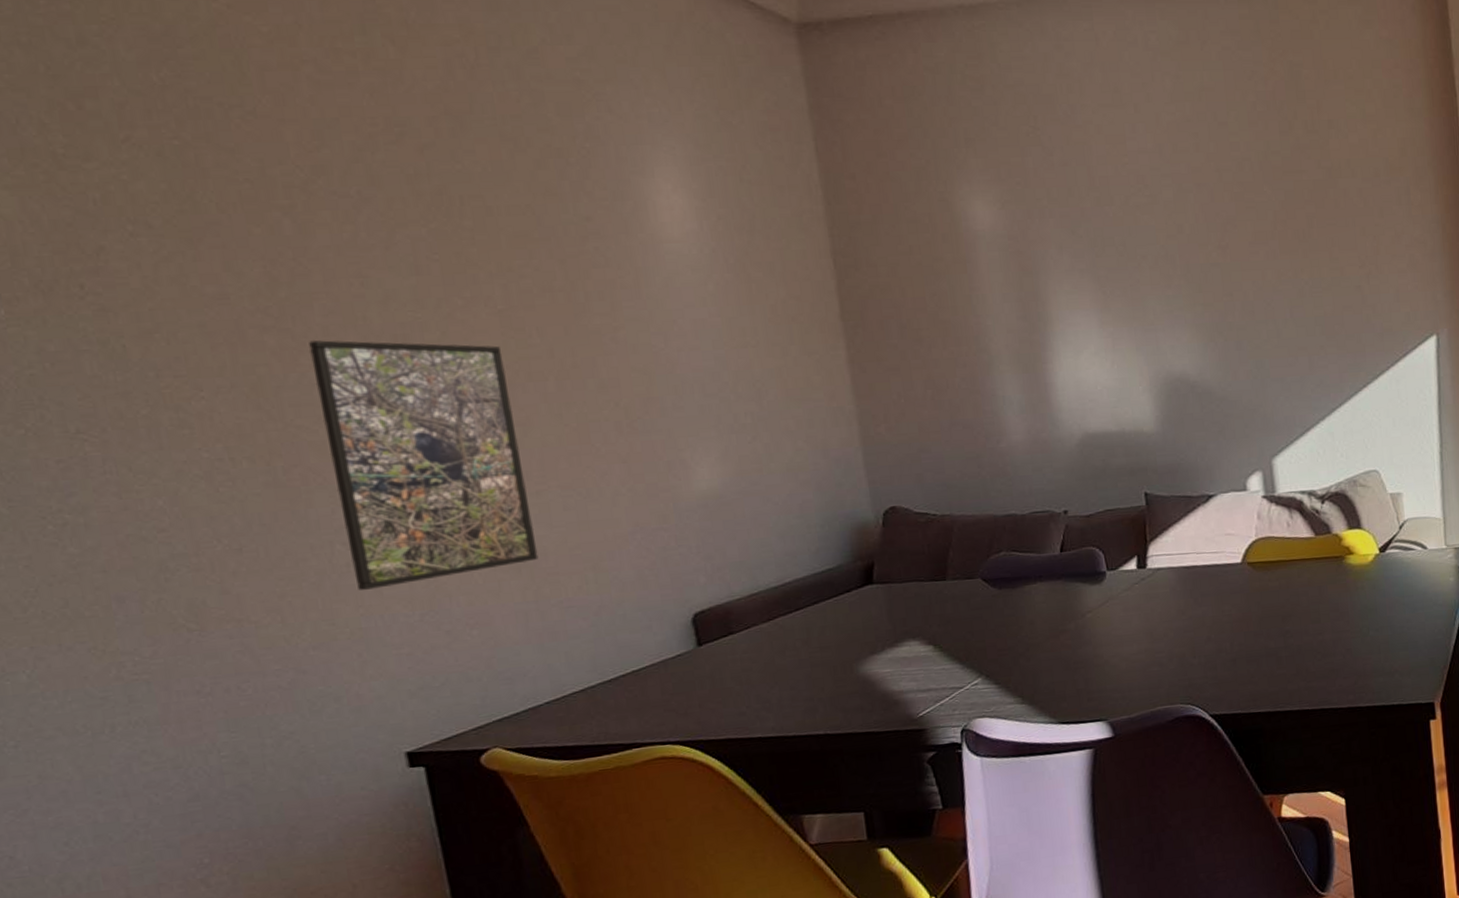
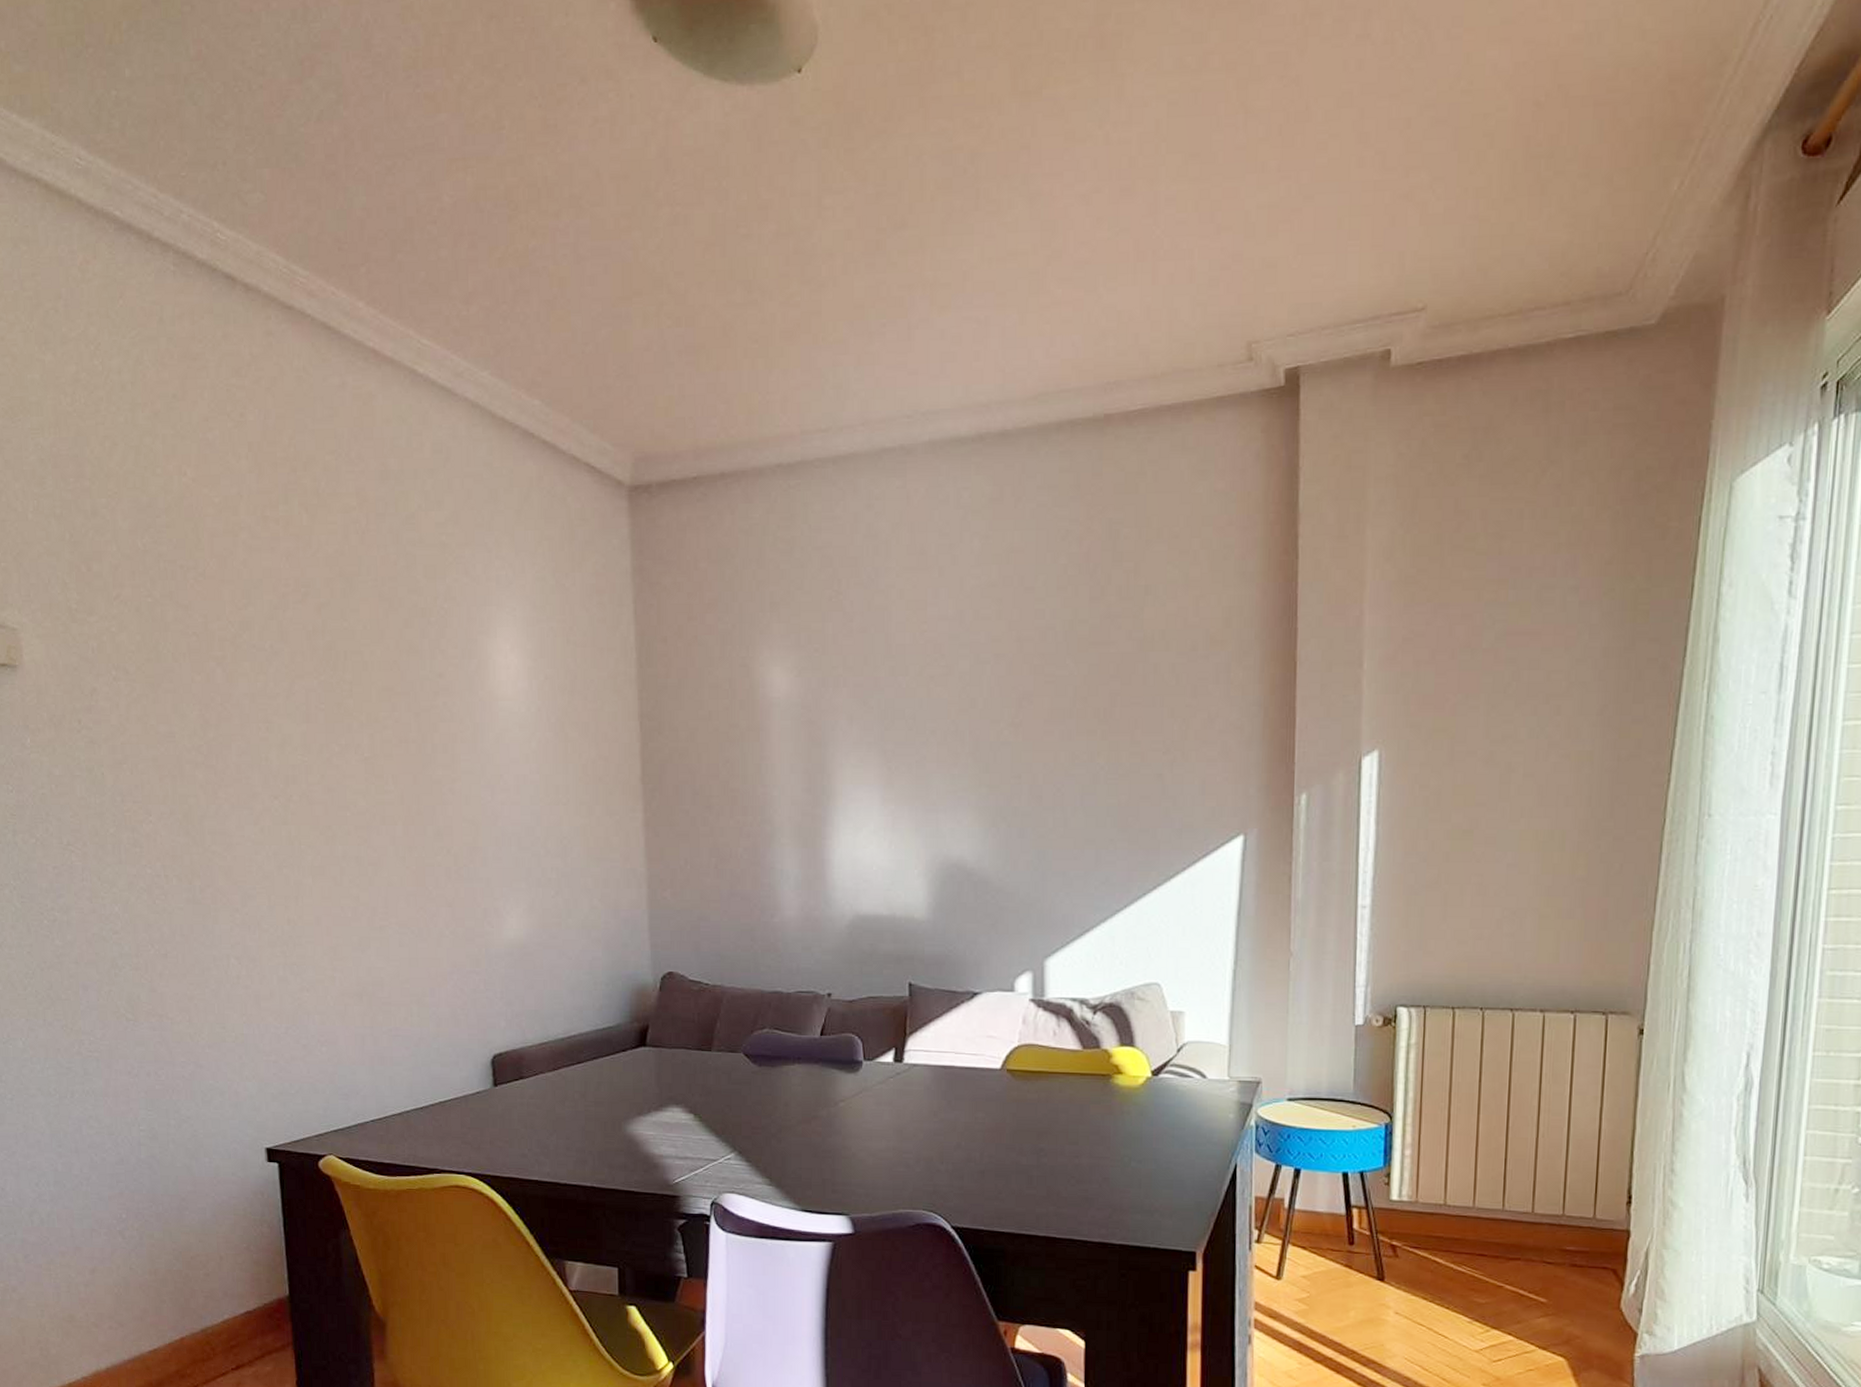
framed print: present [309,340,539,591] -> none [226,777,377,1002]

